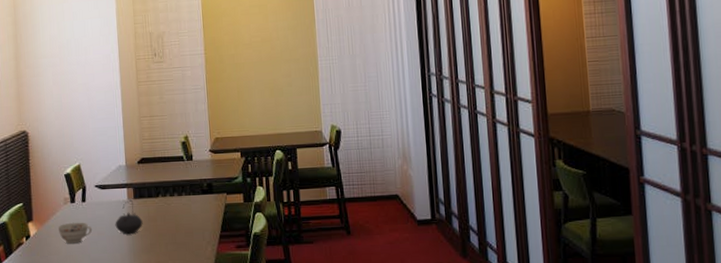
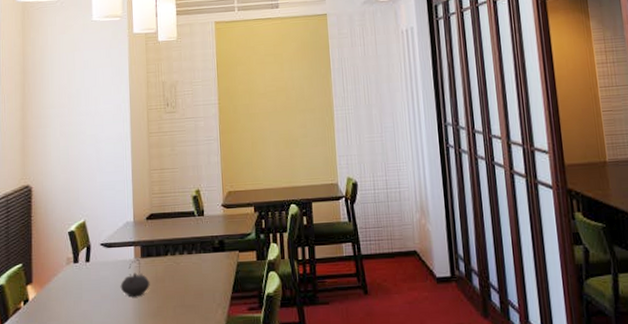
teacup: present [58,222,93,244] -> none [60,284,96,308]

